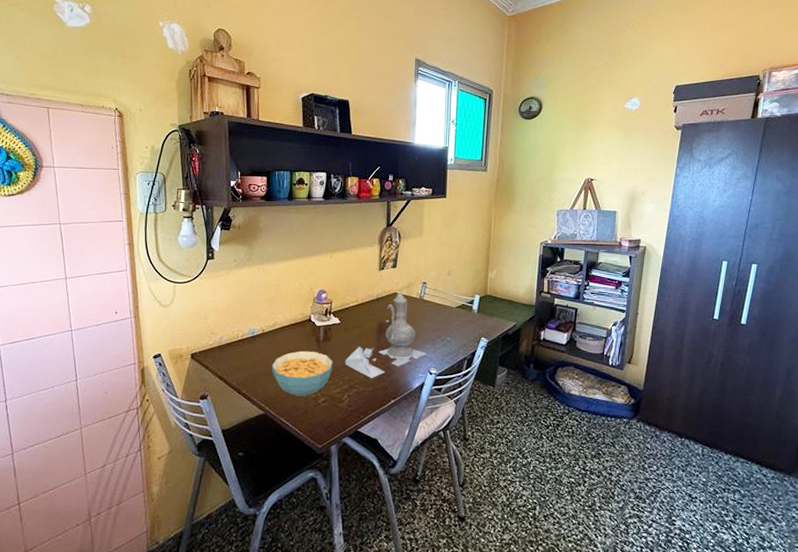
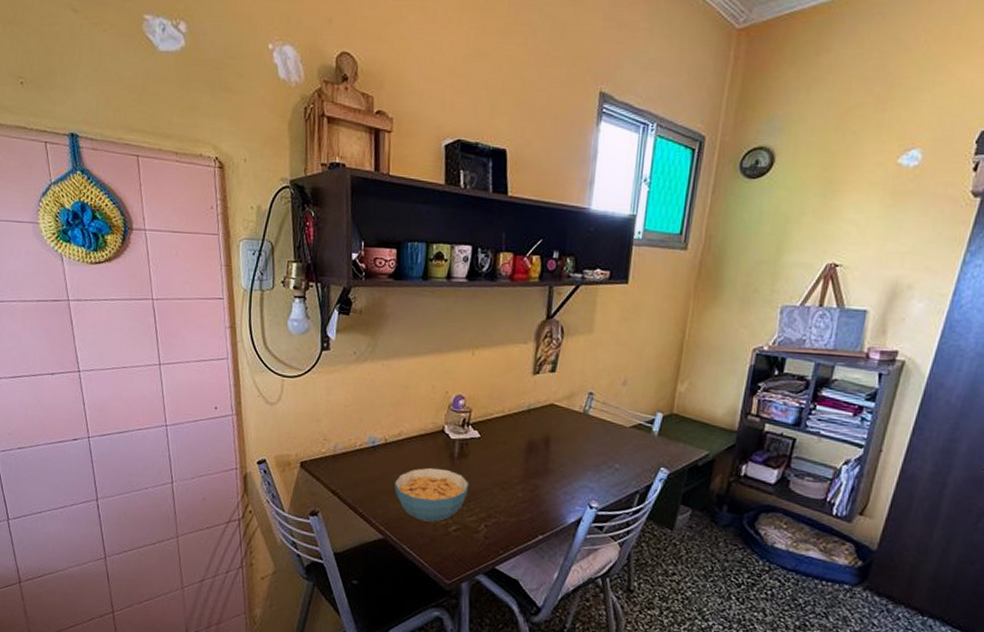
teapot: present [345,290,426,378] -> none [483,400,587,507]

